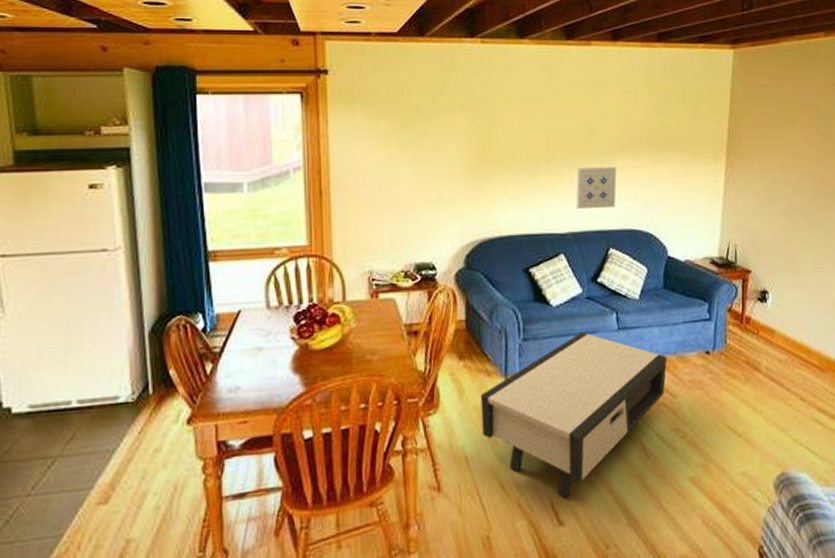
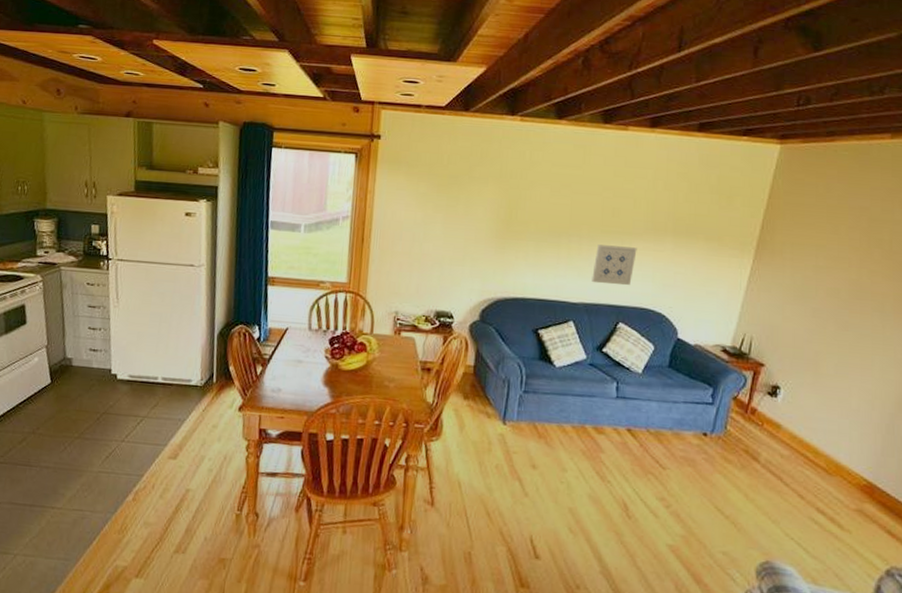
coffee table: present [480,332,668,498] -> none [476,394,662,537]

